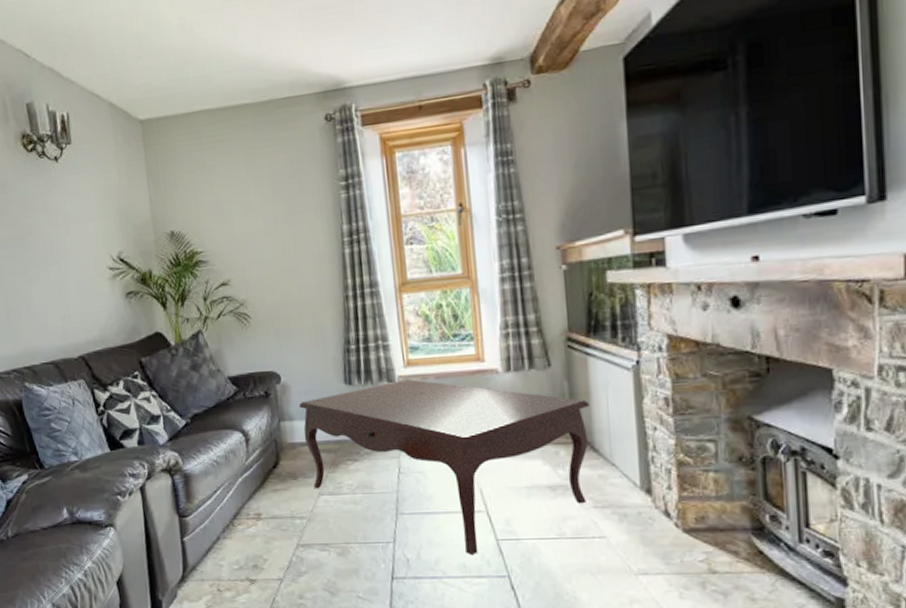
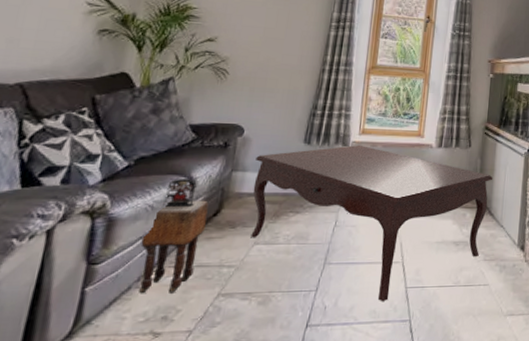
stool: none [216,431,270,544] -> present [139,178,209,294]

